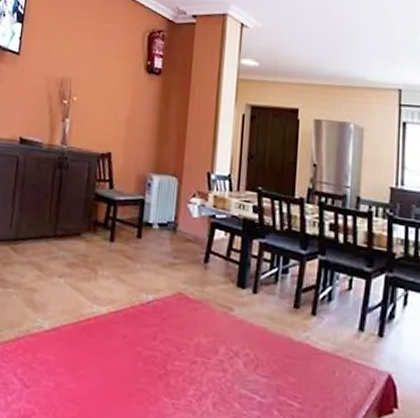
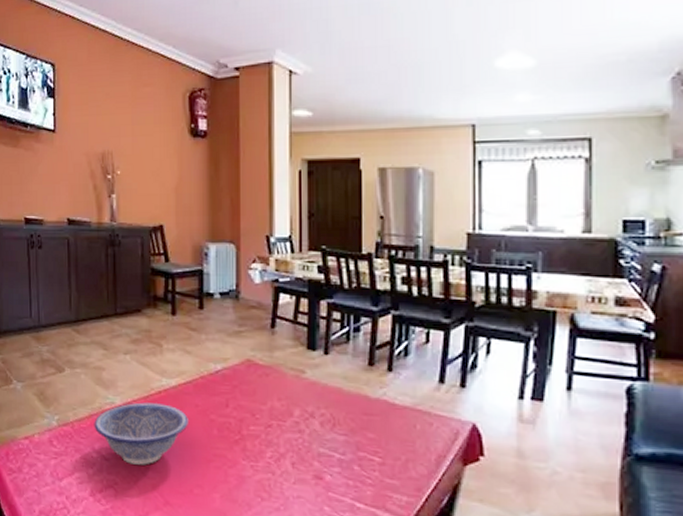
decorative bowl: none [18,328,115,396] -> present [94,402,188,465]

